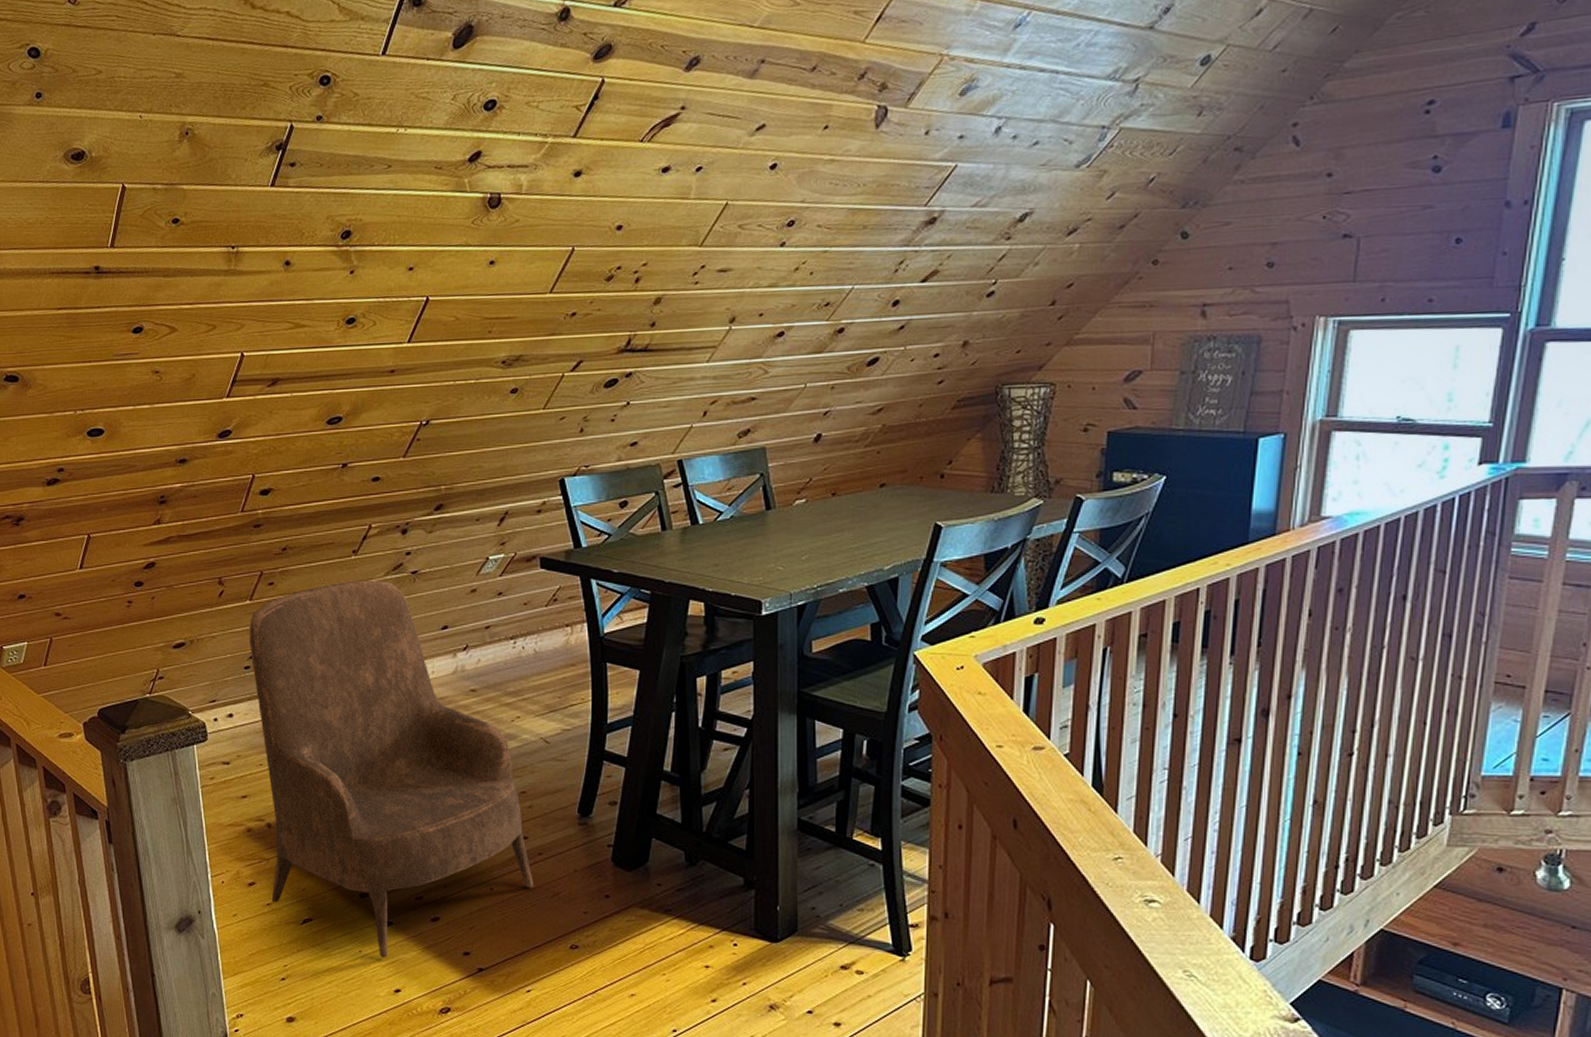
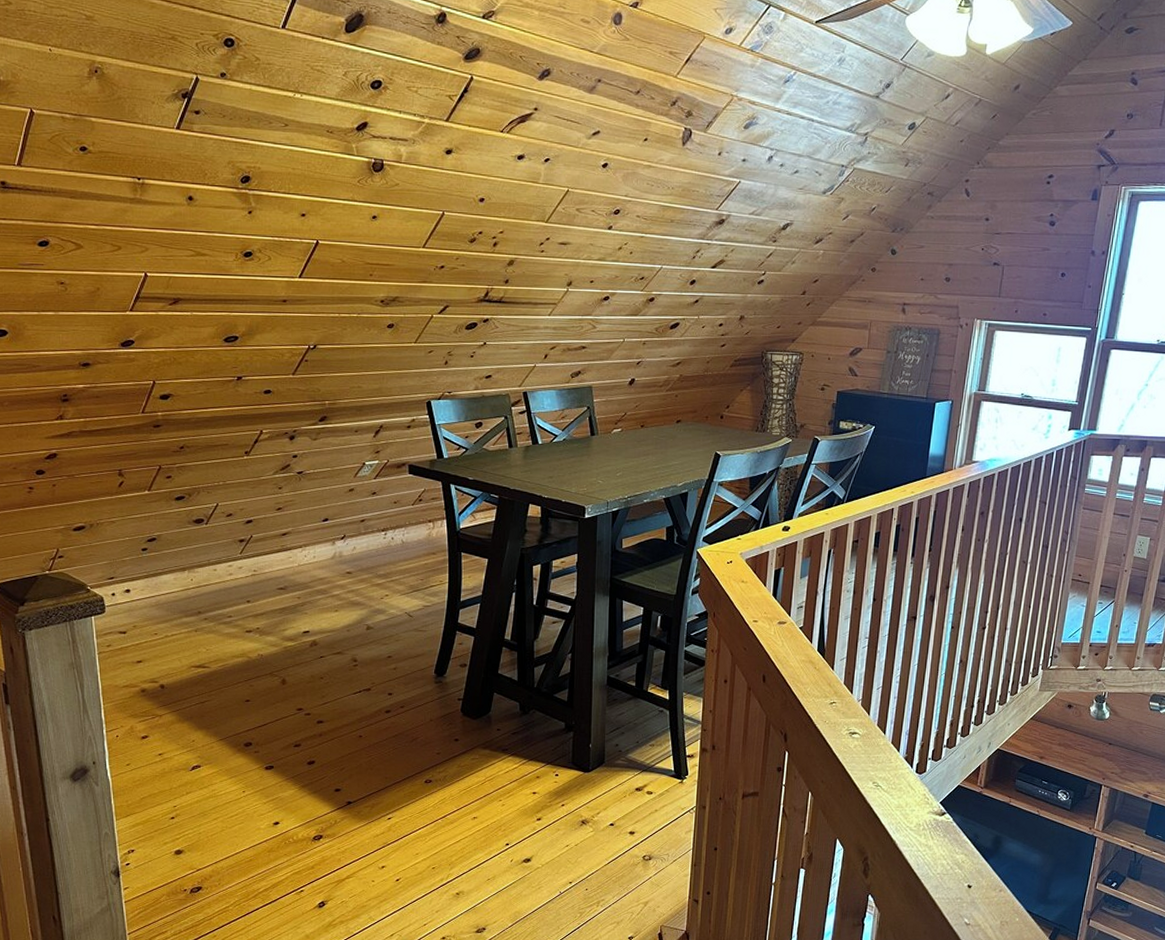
armchair: present [249,580,534,958] -> none [147,477,396,796]

